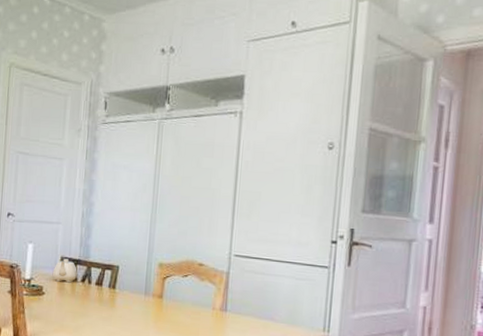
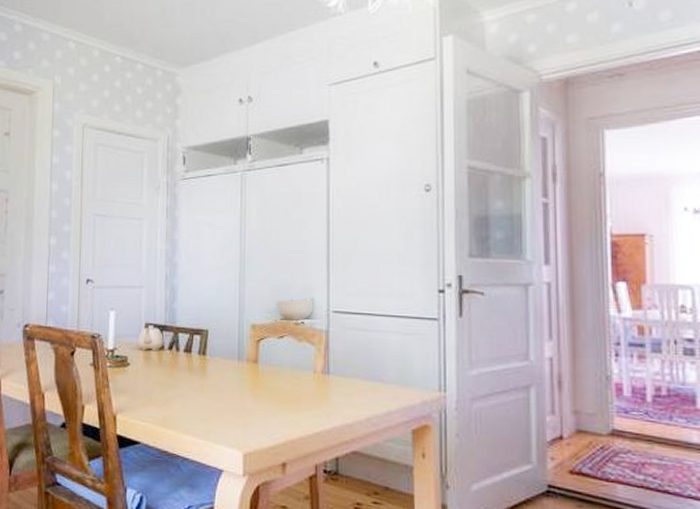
bowl: none [182,242,218,263] -> present [276,299,314,322]

